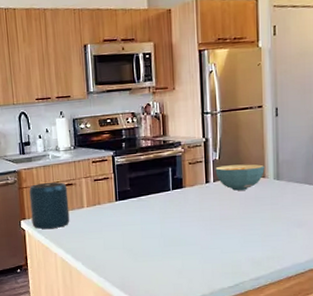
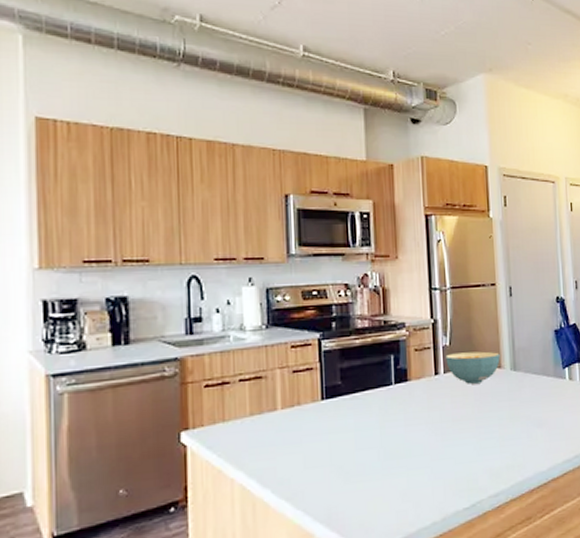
speaker: present [29,182,70,229] -> none [197,374,256,443]

